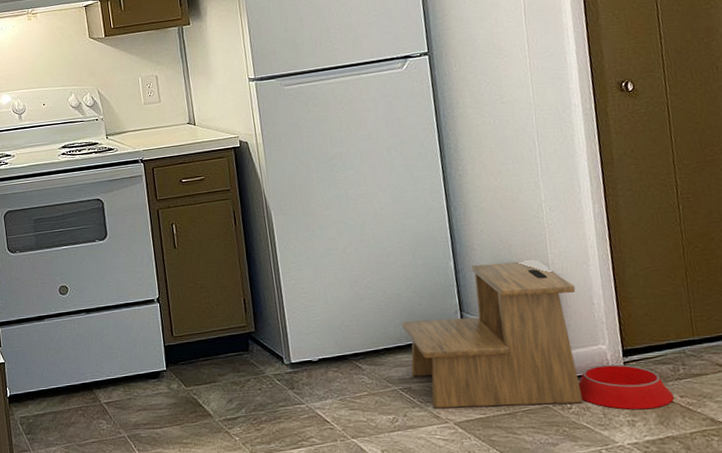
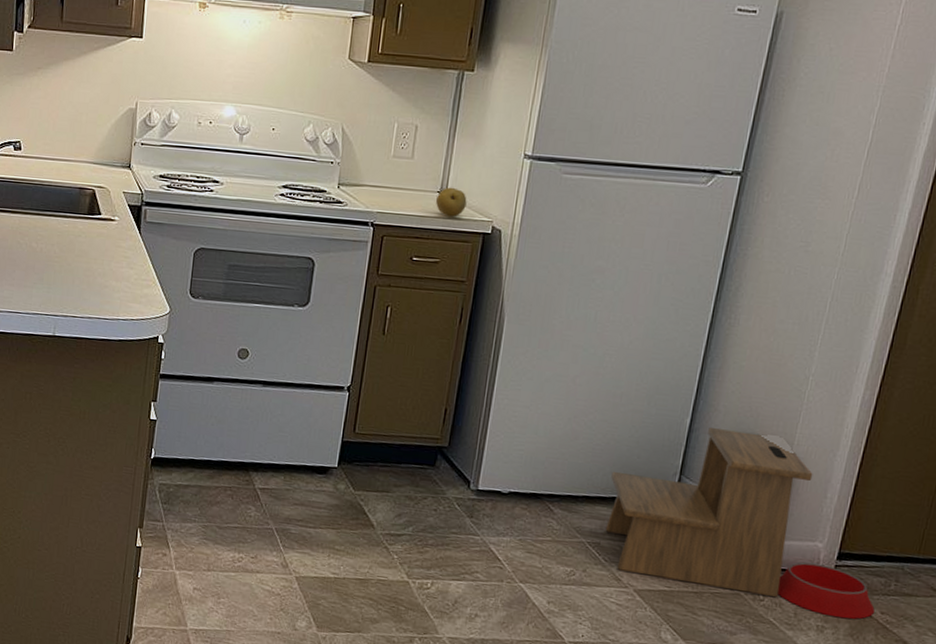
fruit: none [187,117,214,141] -> present [435,187,467,218]

